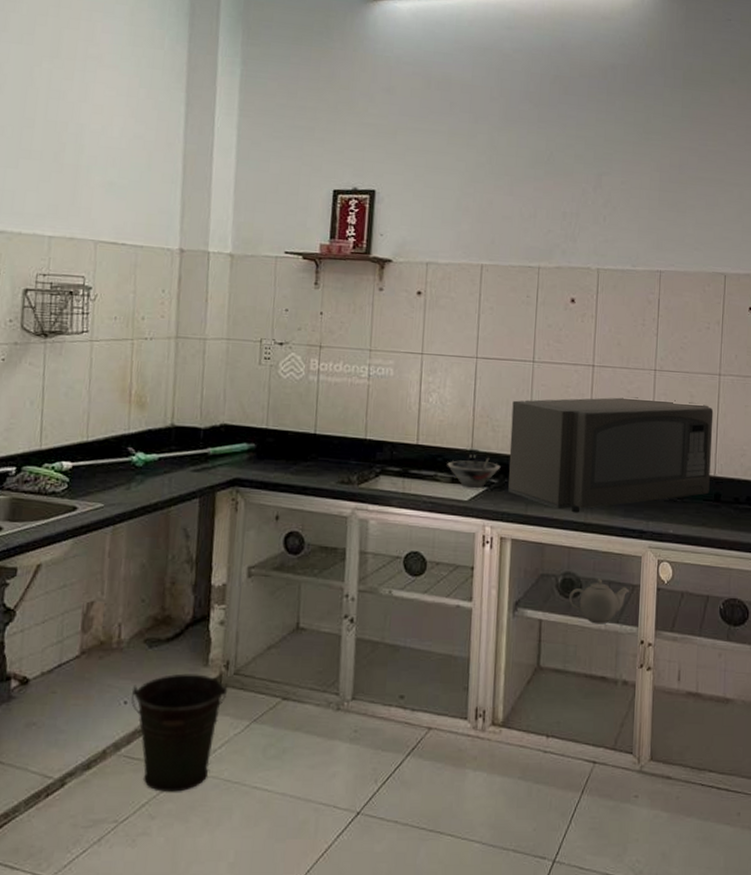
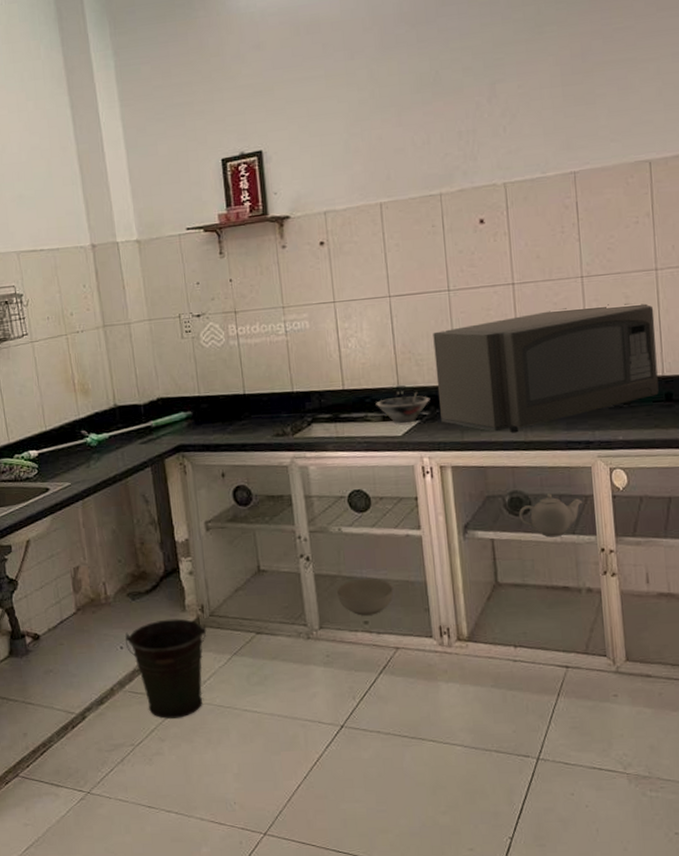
bowl: none [376,647,436,690] -> present [336,578,394,616]

